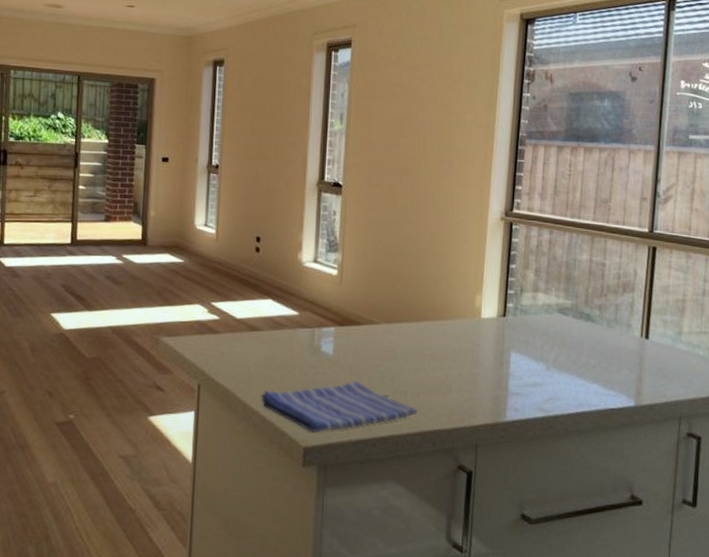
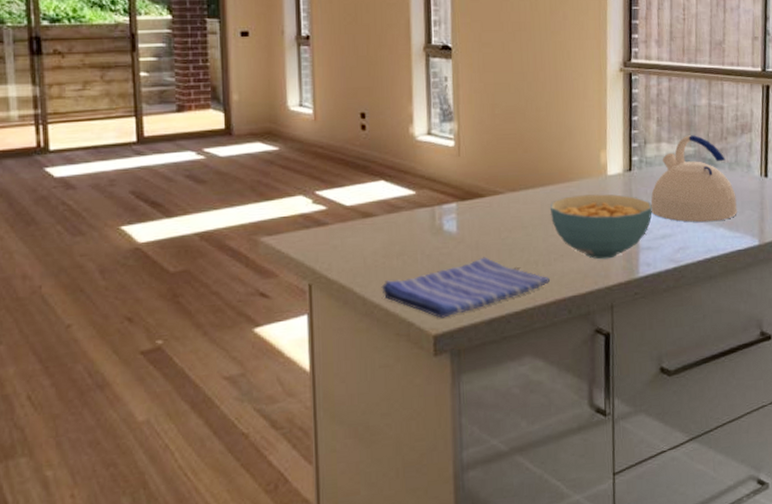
cereal bowl: none [422,333,524,399] -> present [550,194,652,260]
kettle: none [523,288,613,377] -> present [650,135,737,223]

